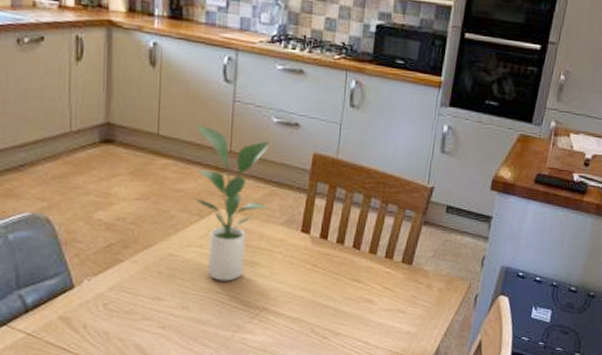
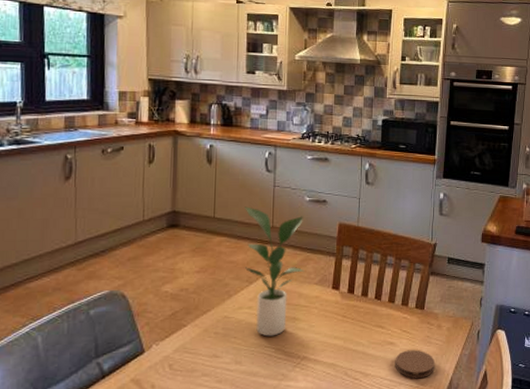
coaster: none [372,310,420,343] -> present [395,350,435,378]

